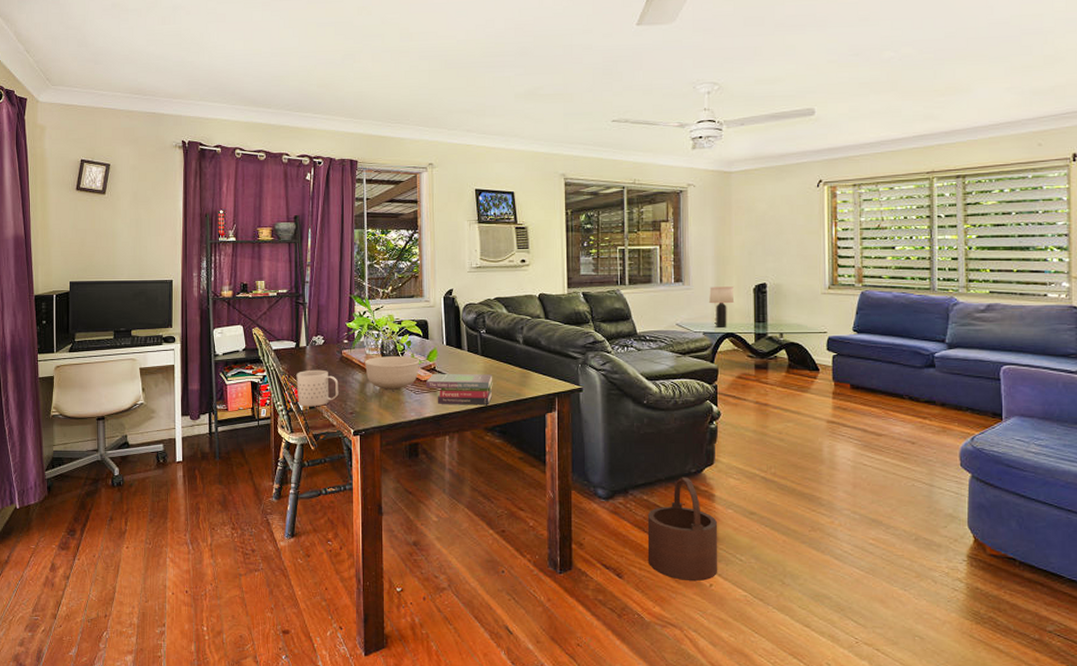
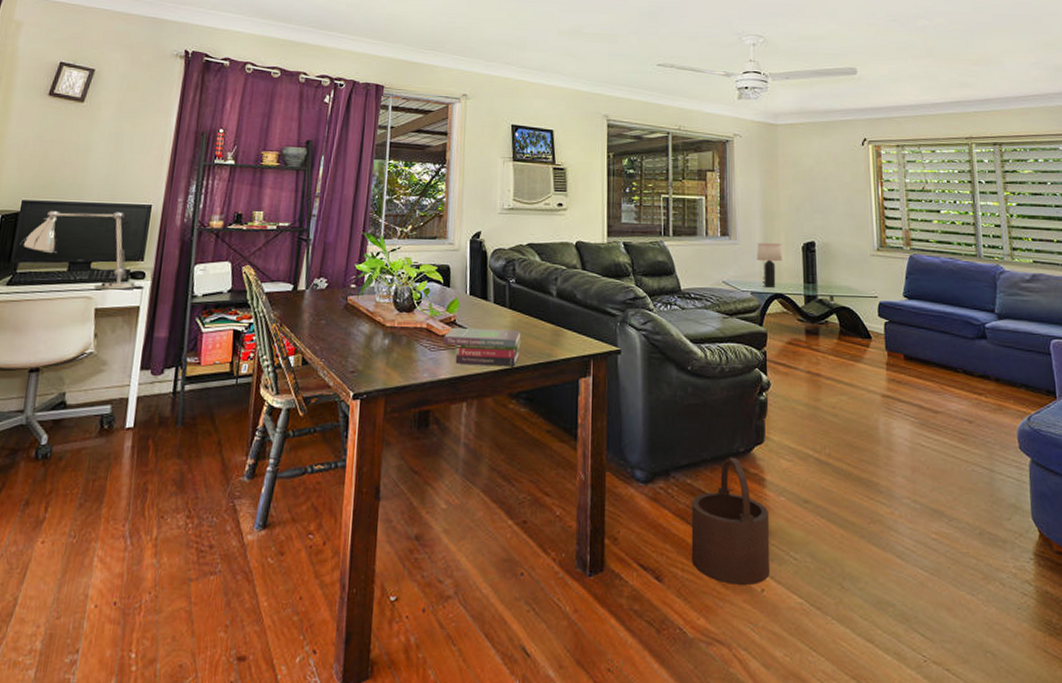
desk lamp: none [73,287,176,352] -> present [19,210,145,290]
mug: present [296,369,339,407] -> none [288,318,341,363]
bowl: present [364,356,420,391] -> none [373,305,439,347]

